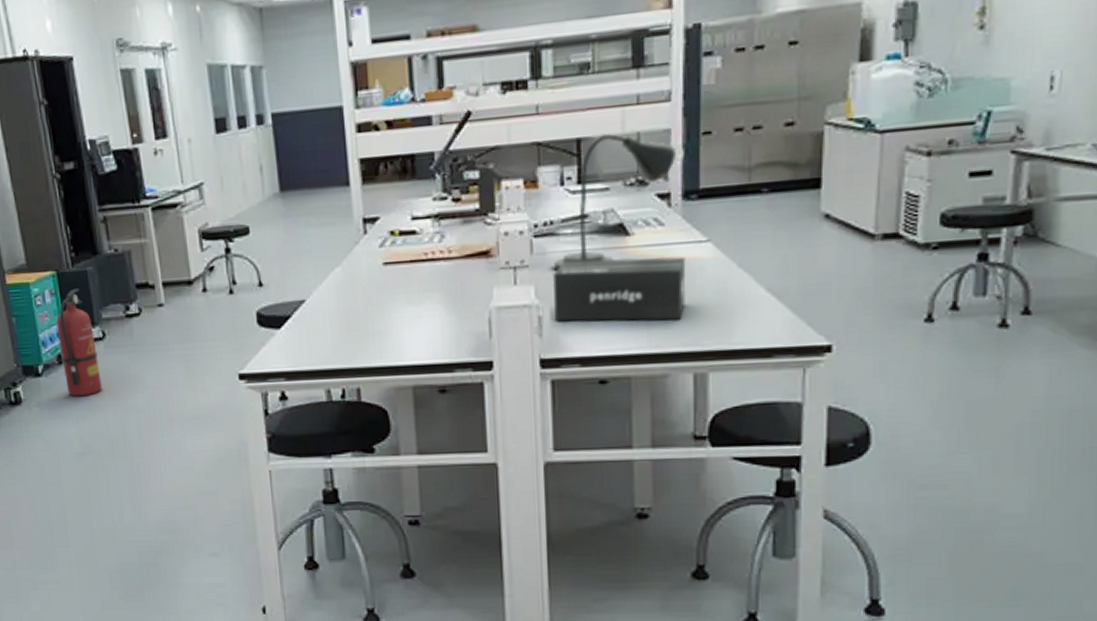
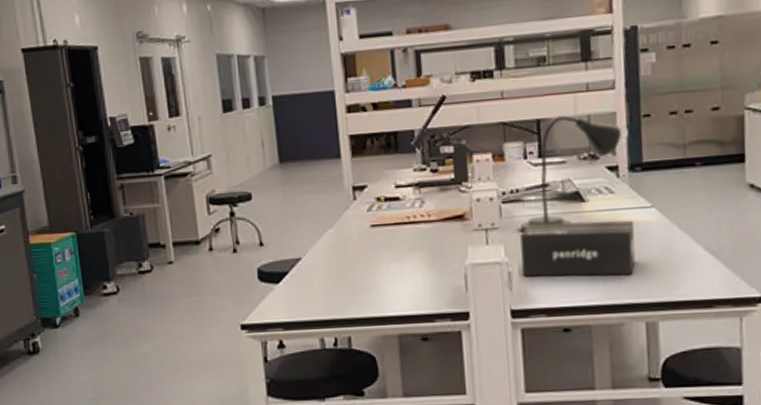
fire extinguisher: present [56,288,102,397] -> none [74,248,115,346]

